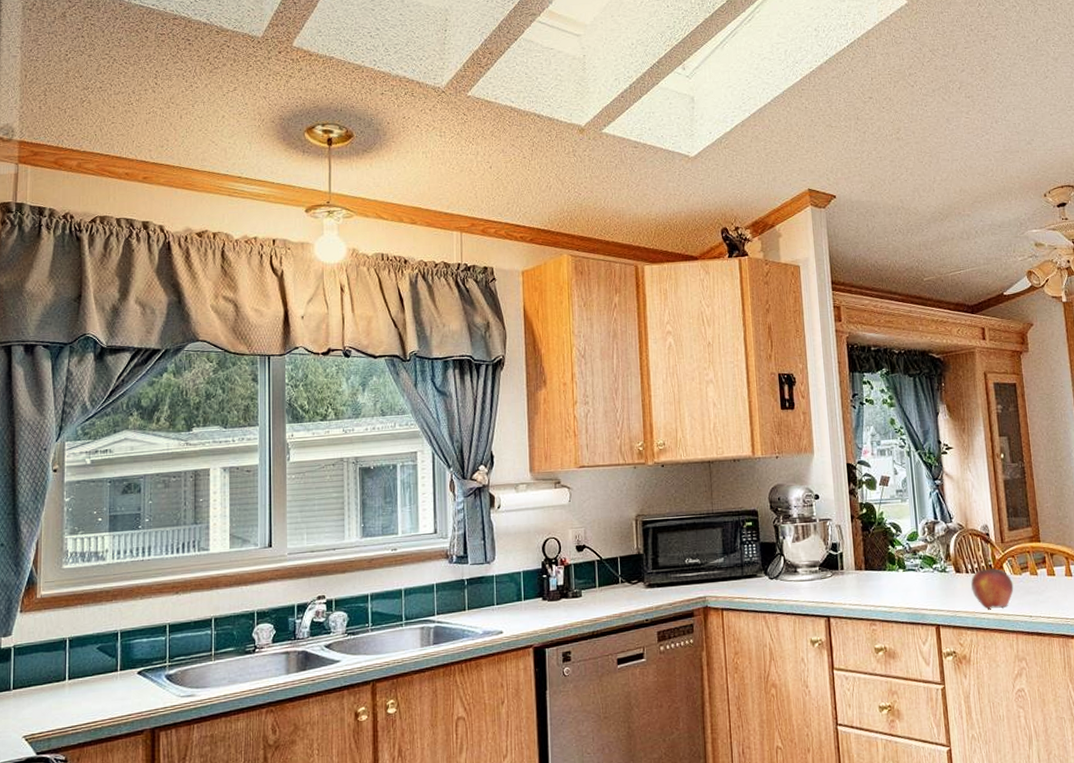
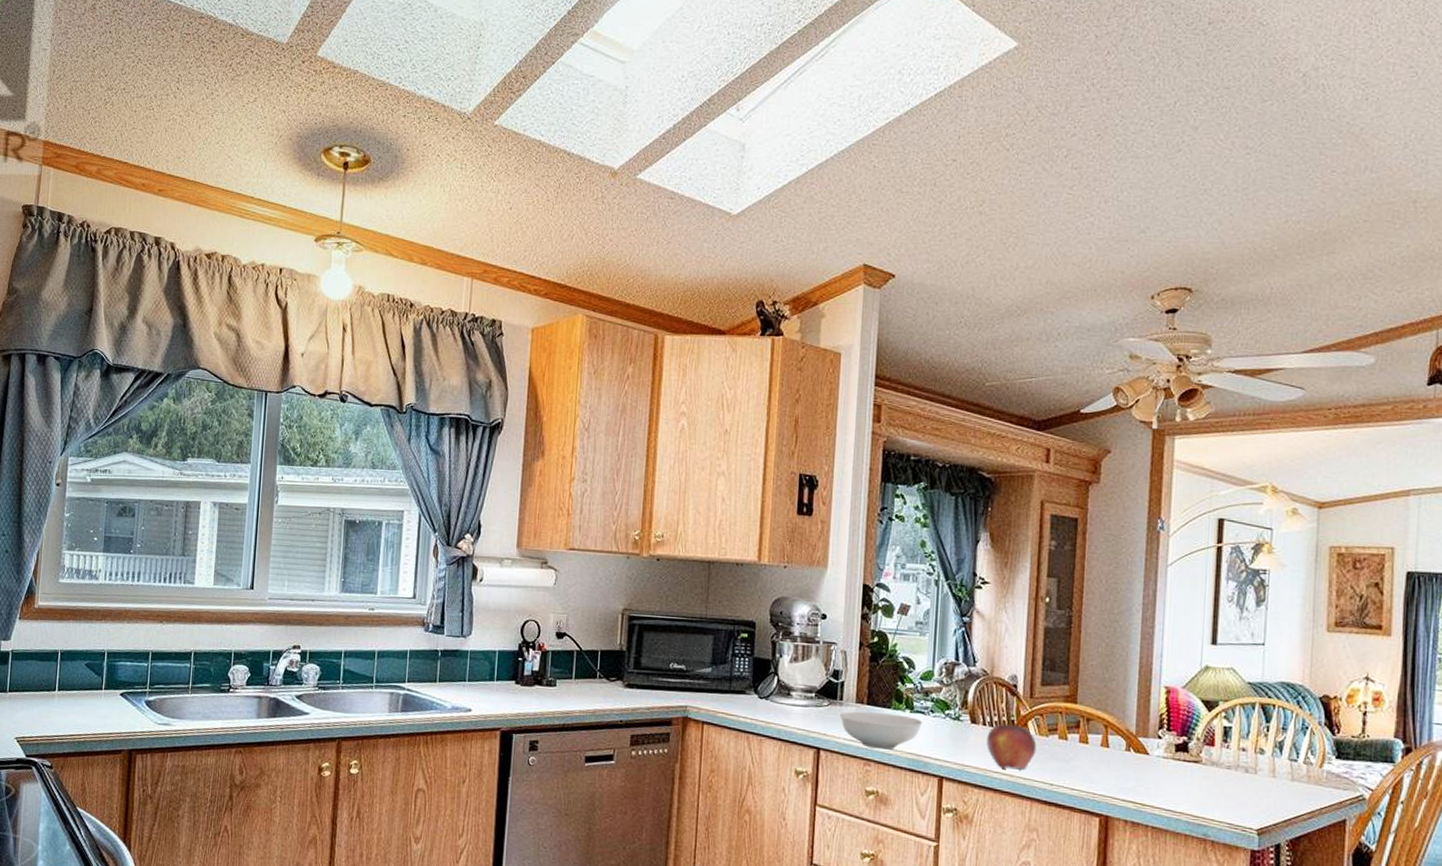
bowl: none [842,575,915,609] -> present [839,711,922,750]

